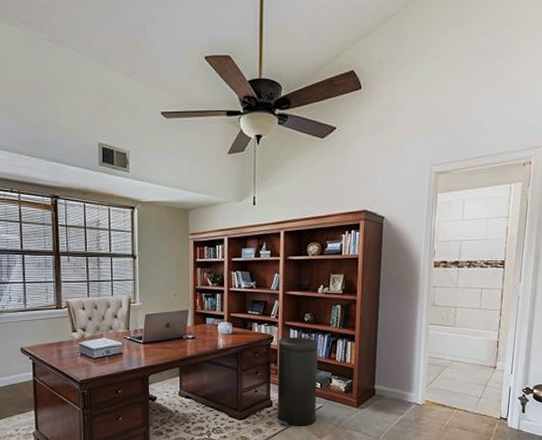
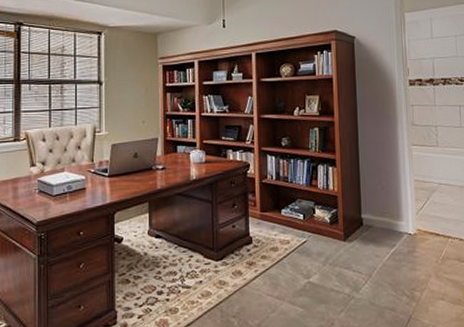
pedal bin: present [277,337,318,426] -> none [255,163,301,266]

